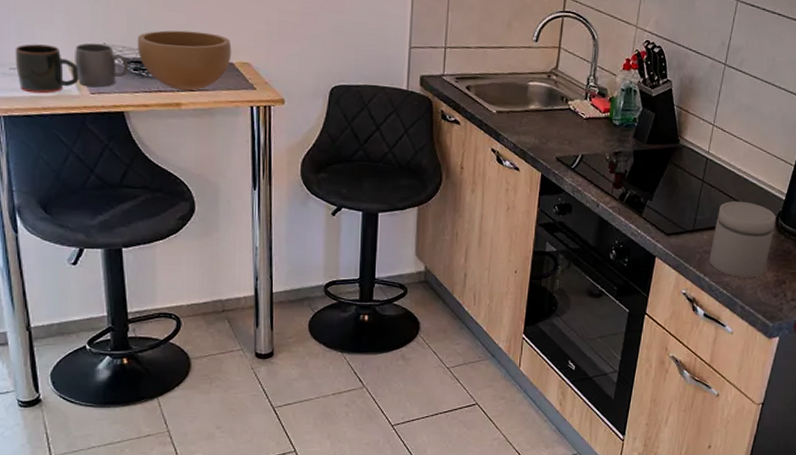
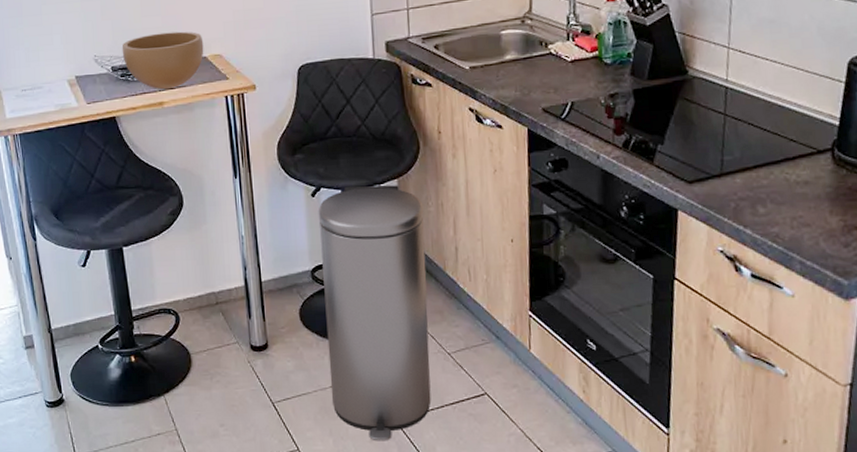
mug: present [15,44,79,94] -> none [25,64,77,110]
mug: present [75,43,129,87] -> none [72,56,117,97]
pedal bin: none [333,209,440,444] -> present [318,185,431,442]
jar: present [709,201,776,278] -> none [747,133,831,226]

